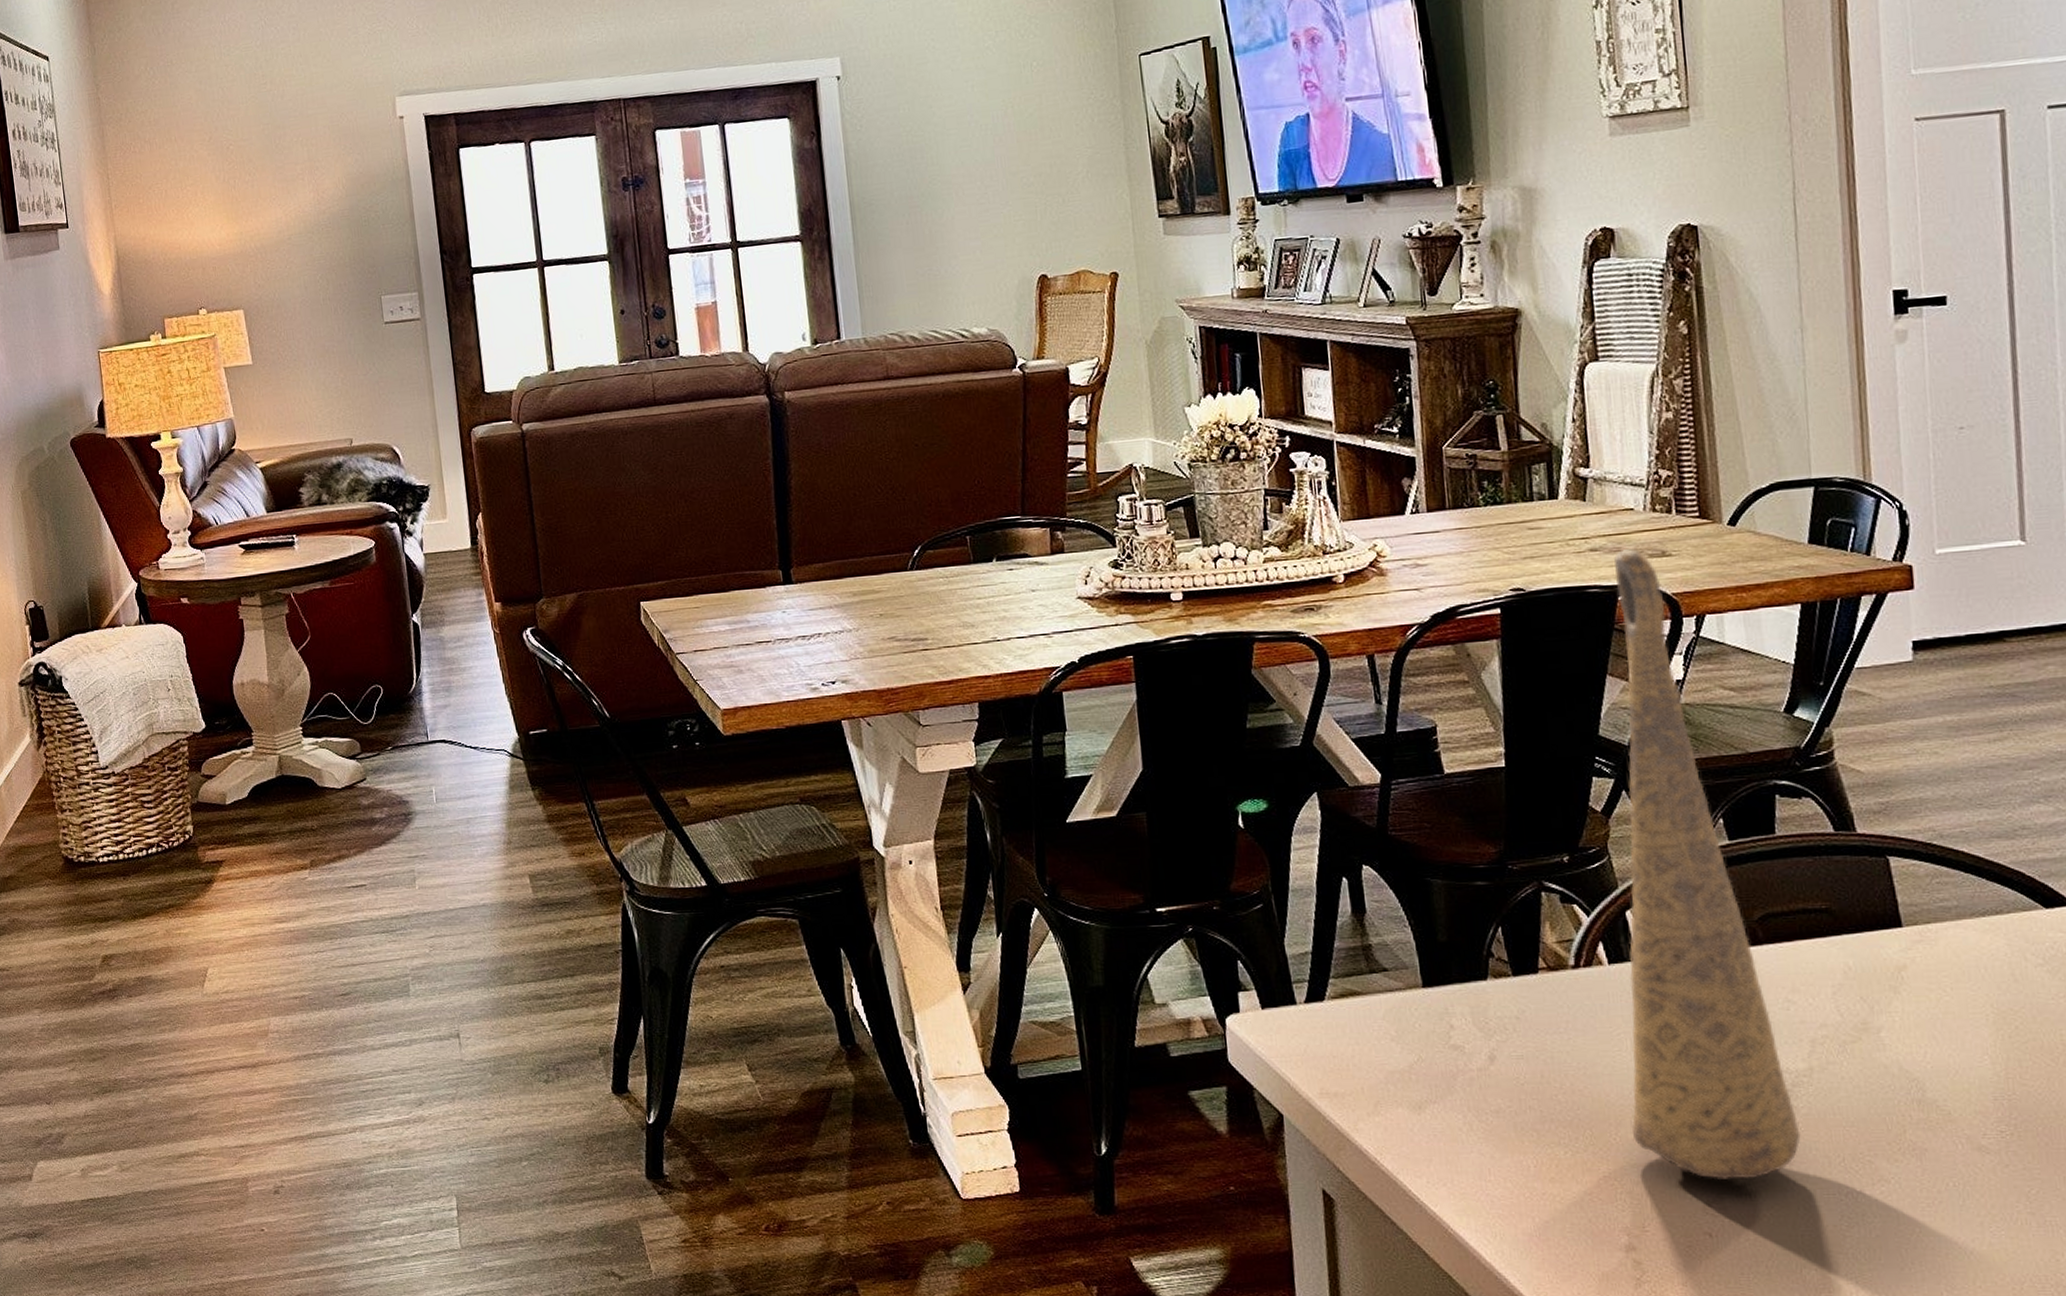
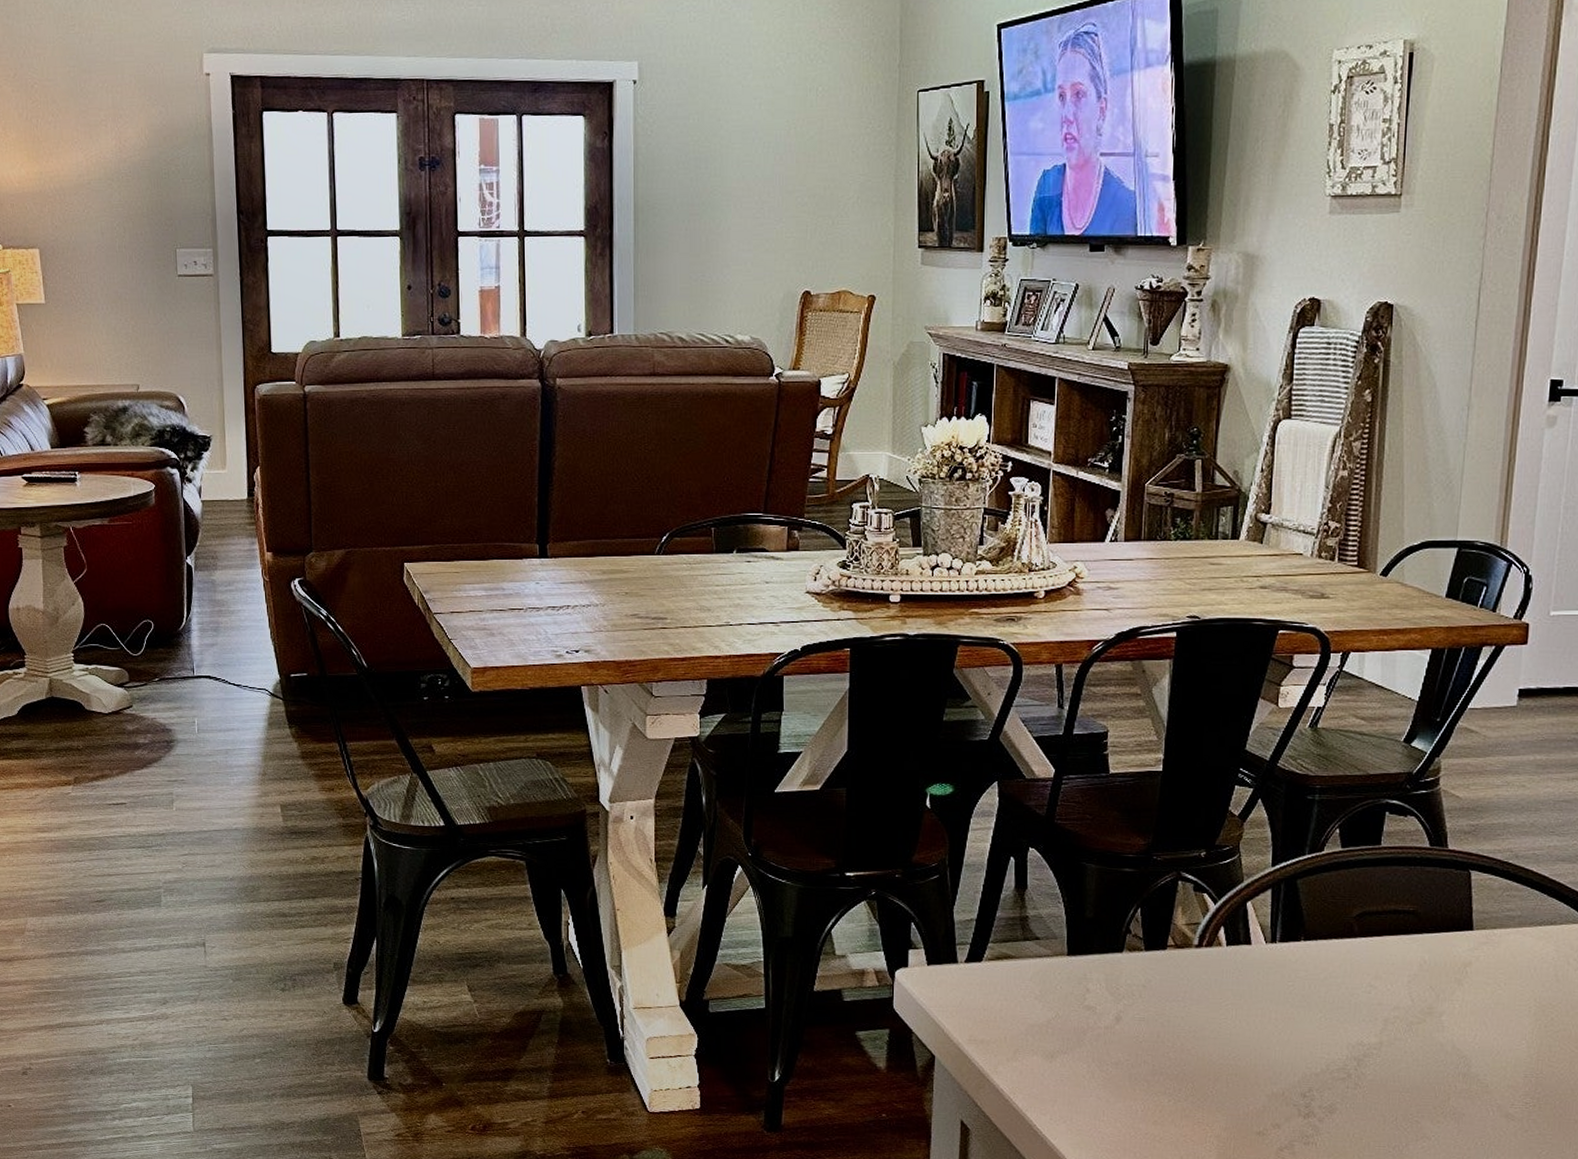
decorative vase: present [1614,549,1801,1180] -> none [1227,589,1365,1131]

